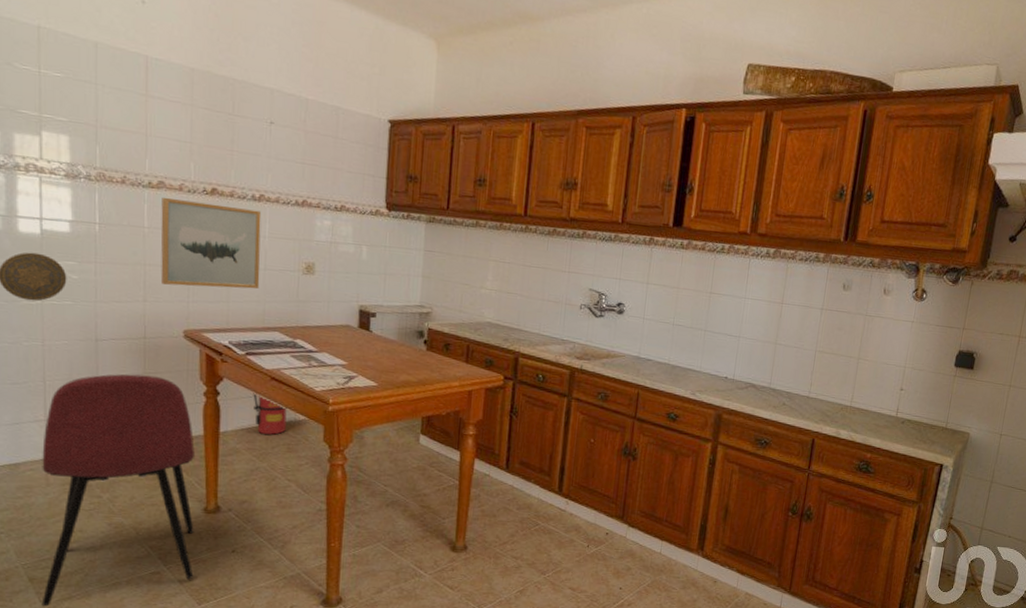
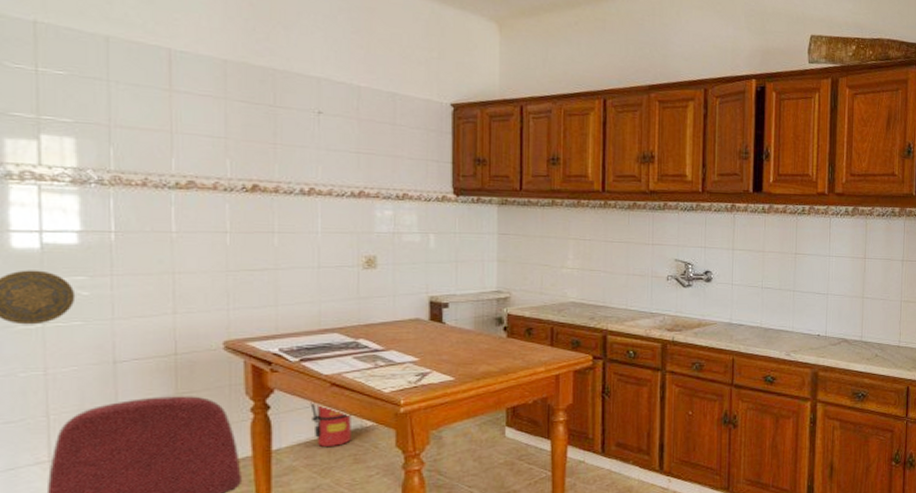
wall art: present [160,197,262,289] -> none [192,197,313,293]

